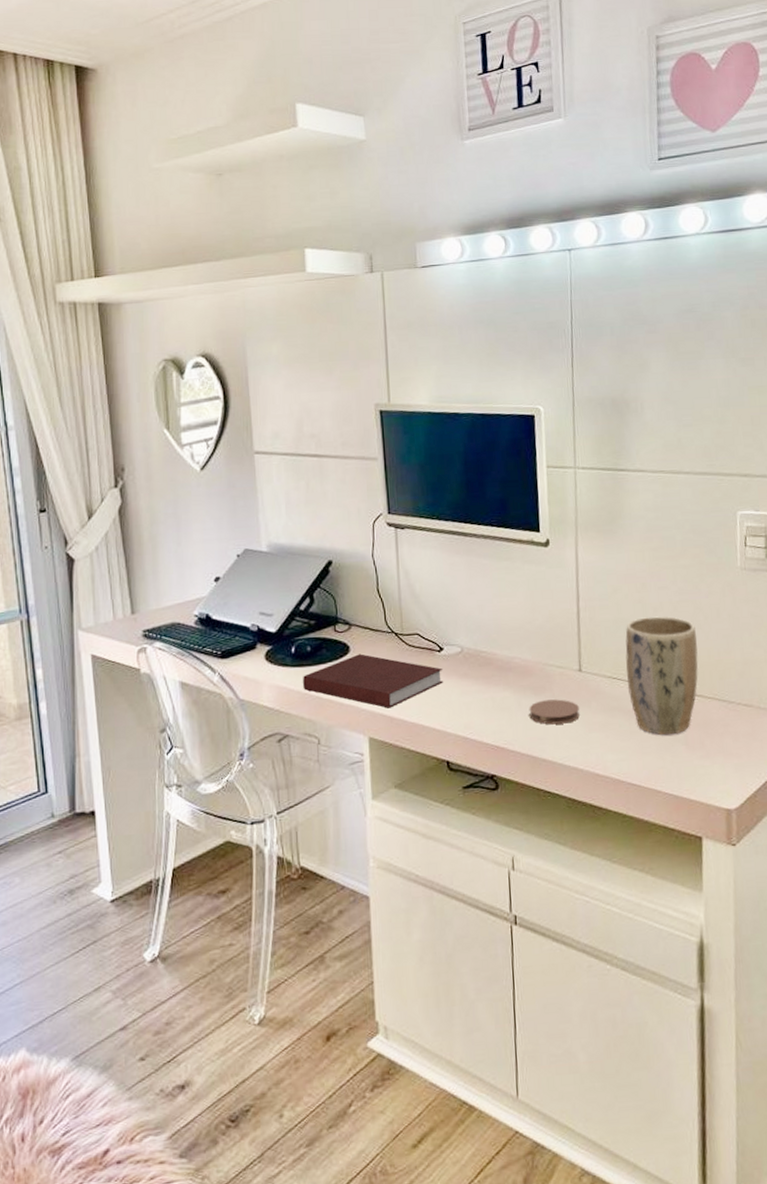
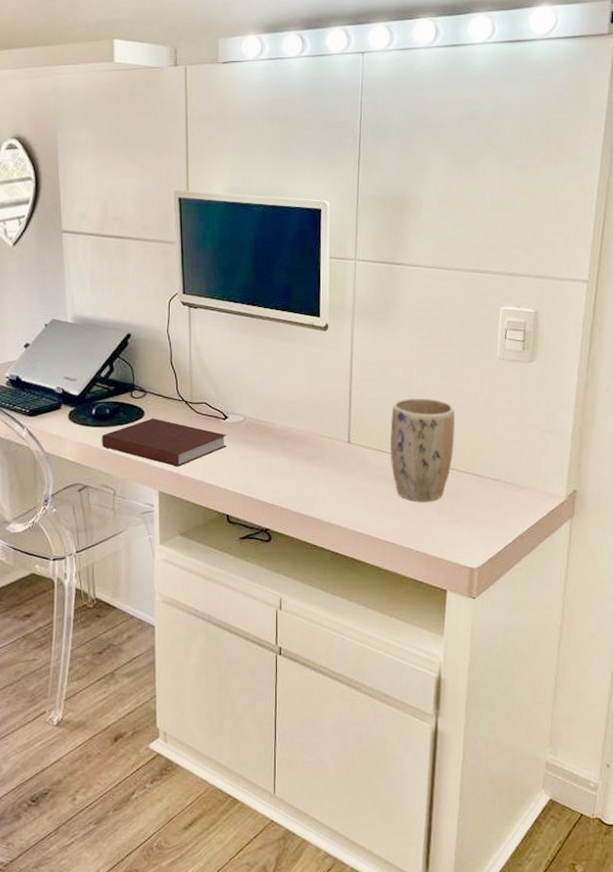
coaster: present [529,699,580,725] -> none [301,466,346,488]

